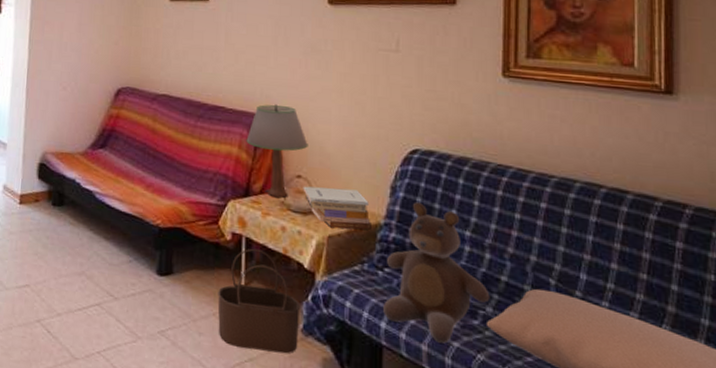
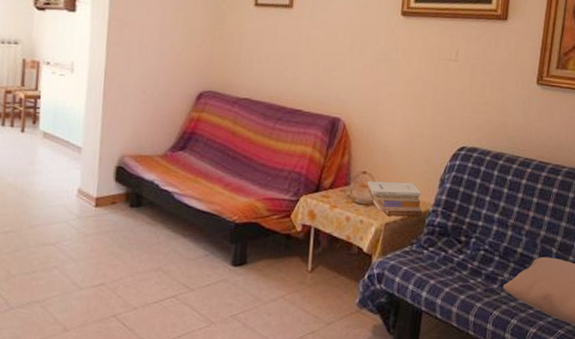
wicker basket: present [217,248,301,354] -> none [285,237,358,325]
table lamp: present [246,104,308,198] -> none [320,108,374,192]
teddy bear: present [383,202,490,344] -> none [425,191,508,305]

